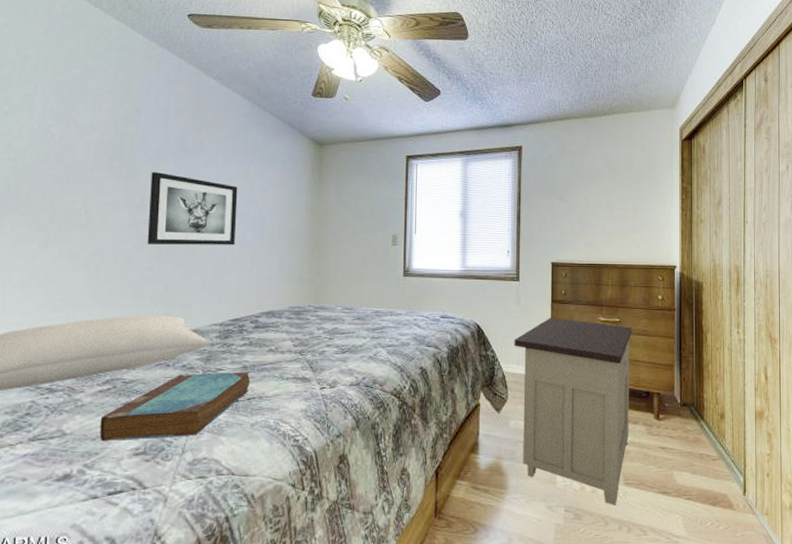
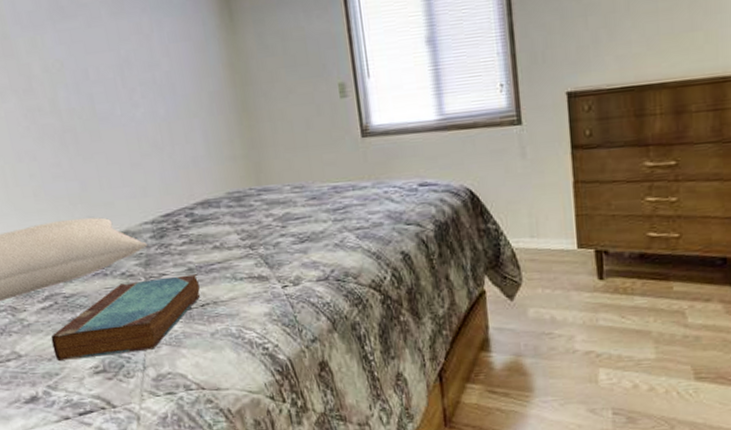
wall art: present [147,171,238,245] -> none [30,42,146,136]
nightstand: present [514,318,633,505] -> none [522,169,698,405]

